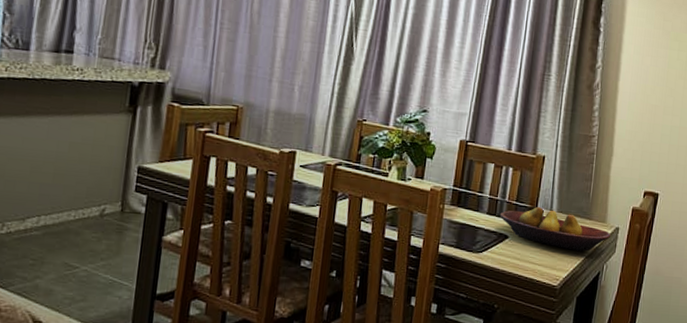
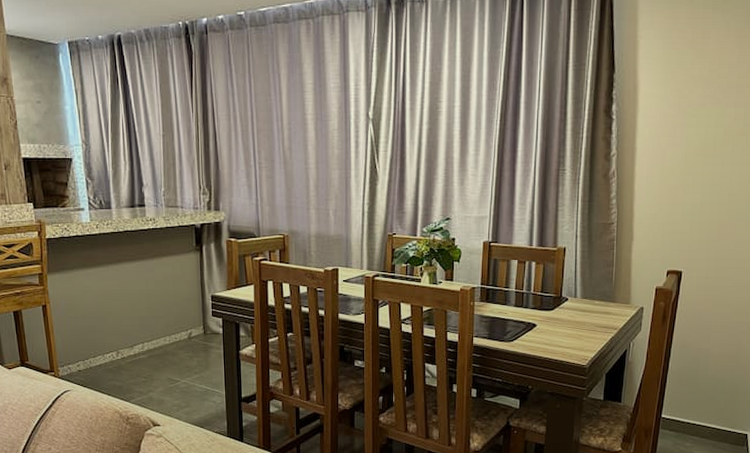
fruit bowl: present [499,207,611,252] -> none [526,296,635,332]

